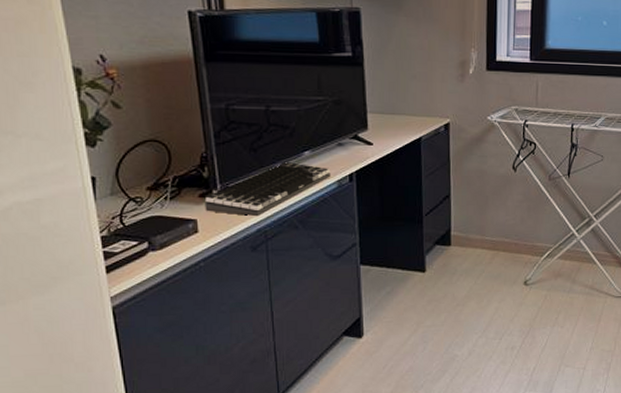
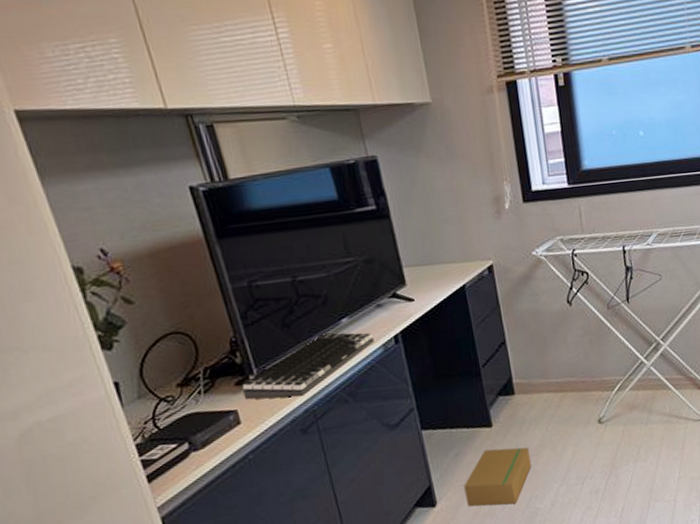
box: none [391,293,457,347] -> present [464,447,532,507]

